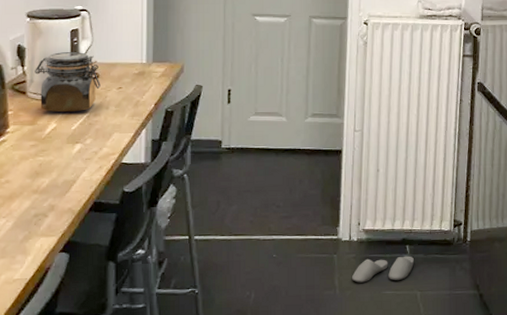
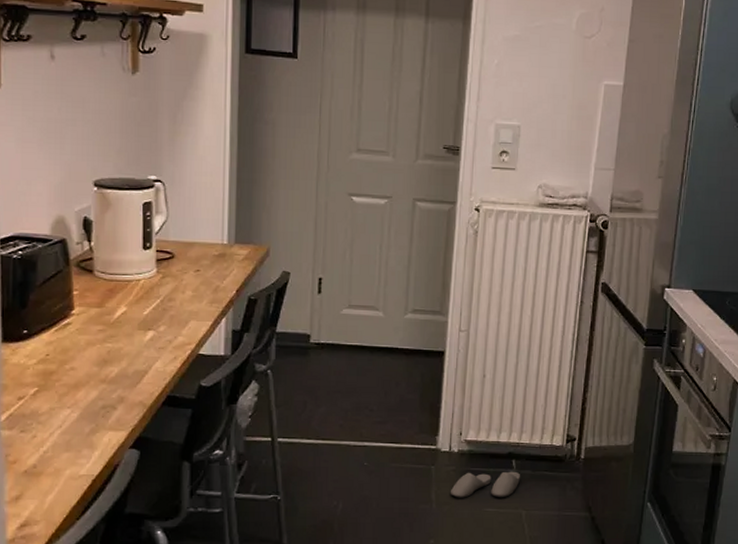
jar: present [35,52,101,113] -> none [103,227,176,296]

